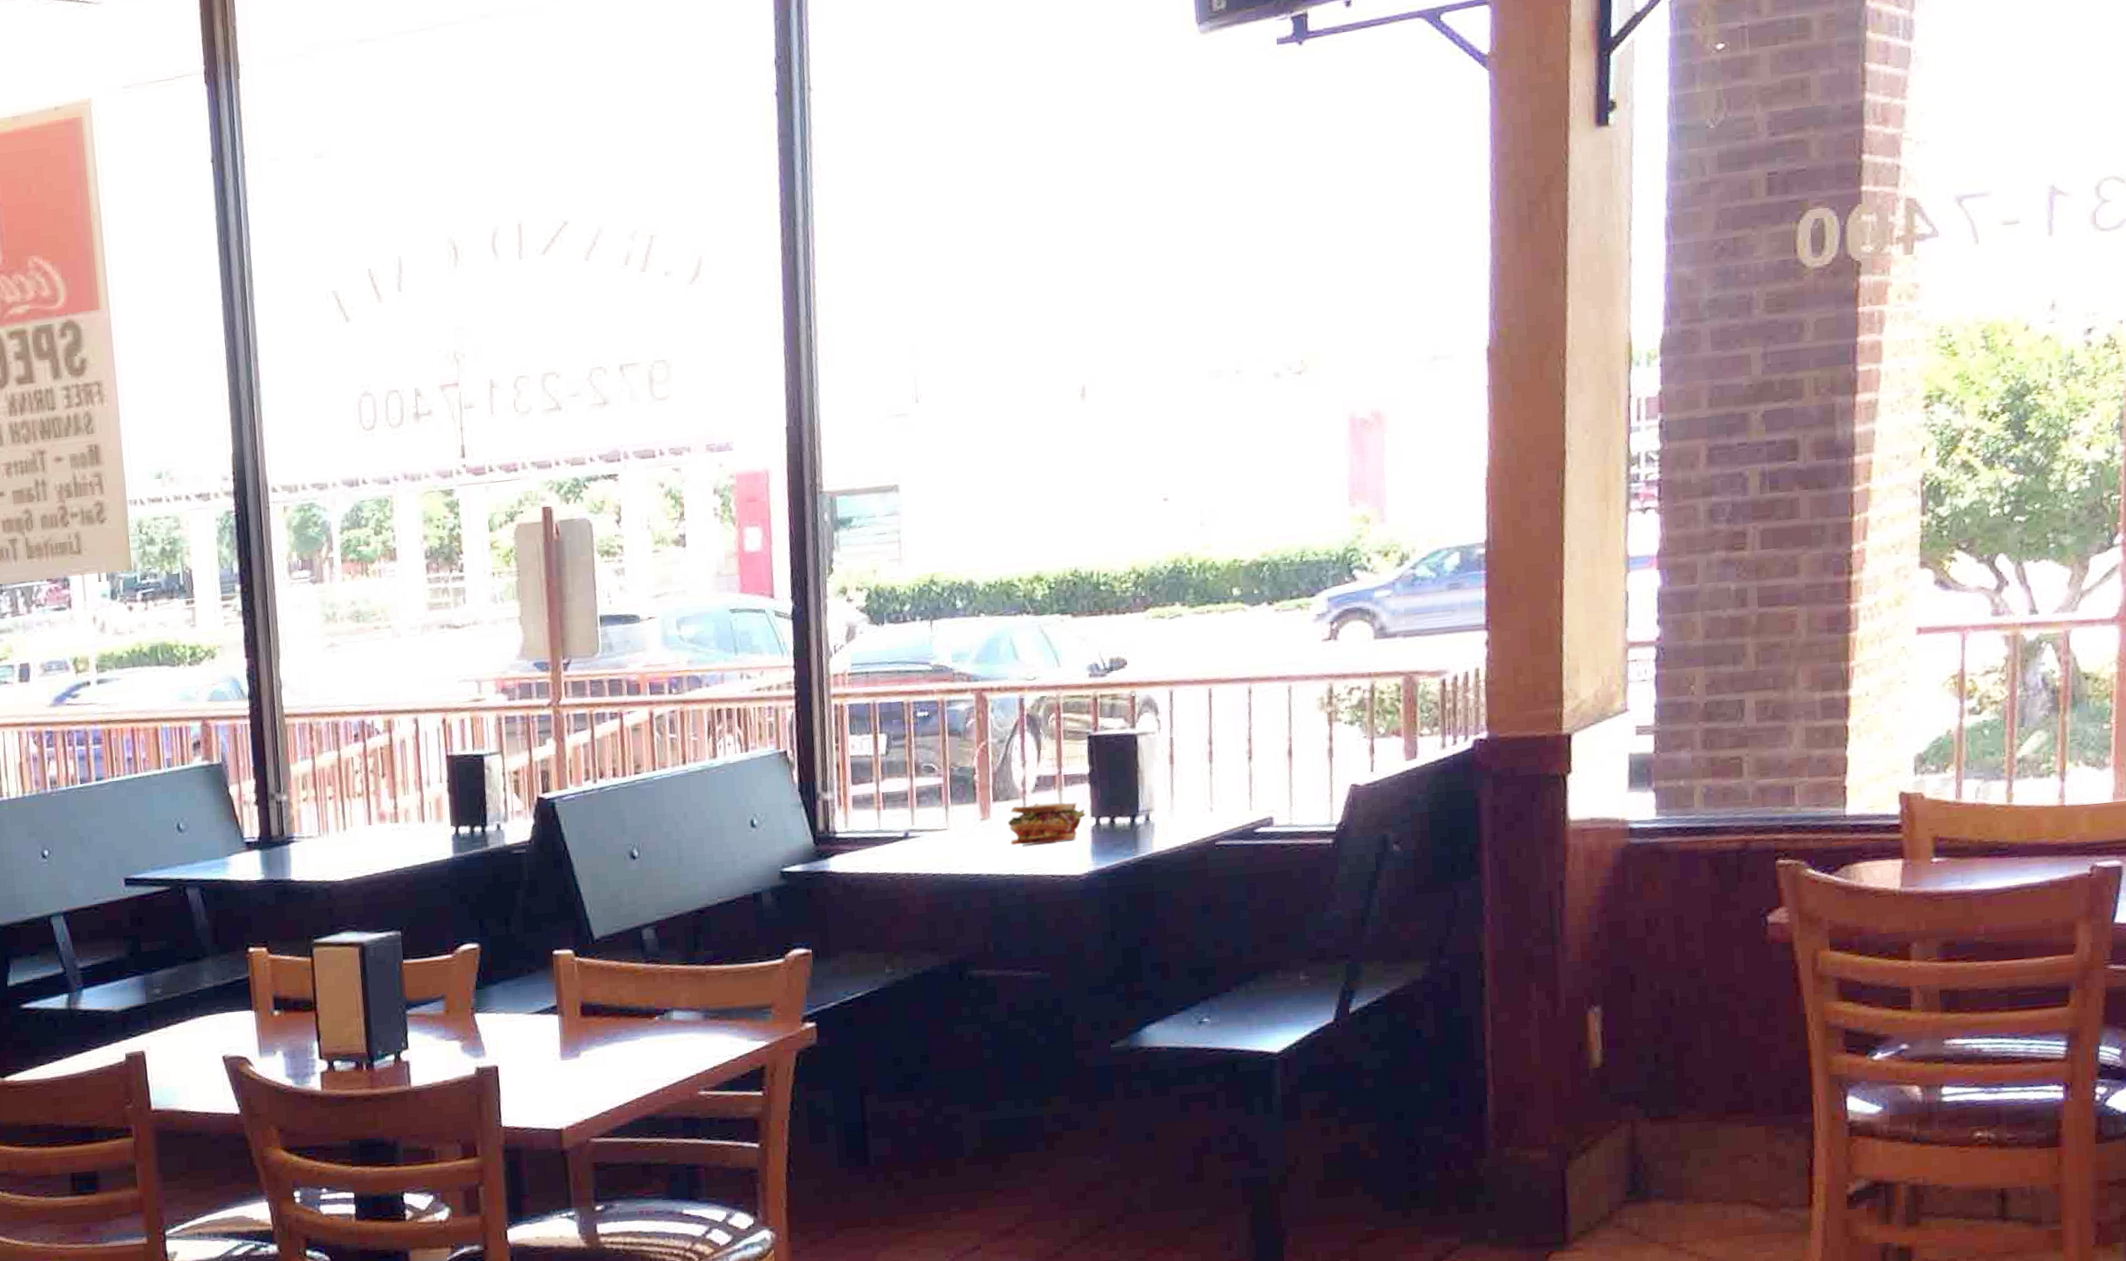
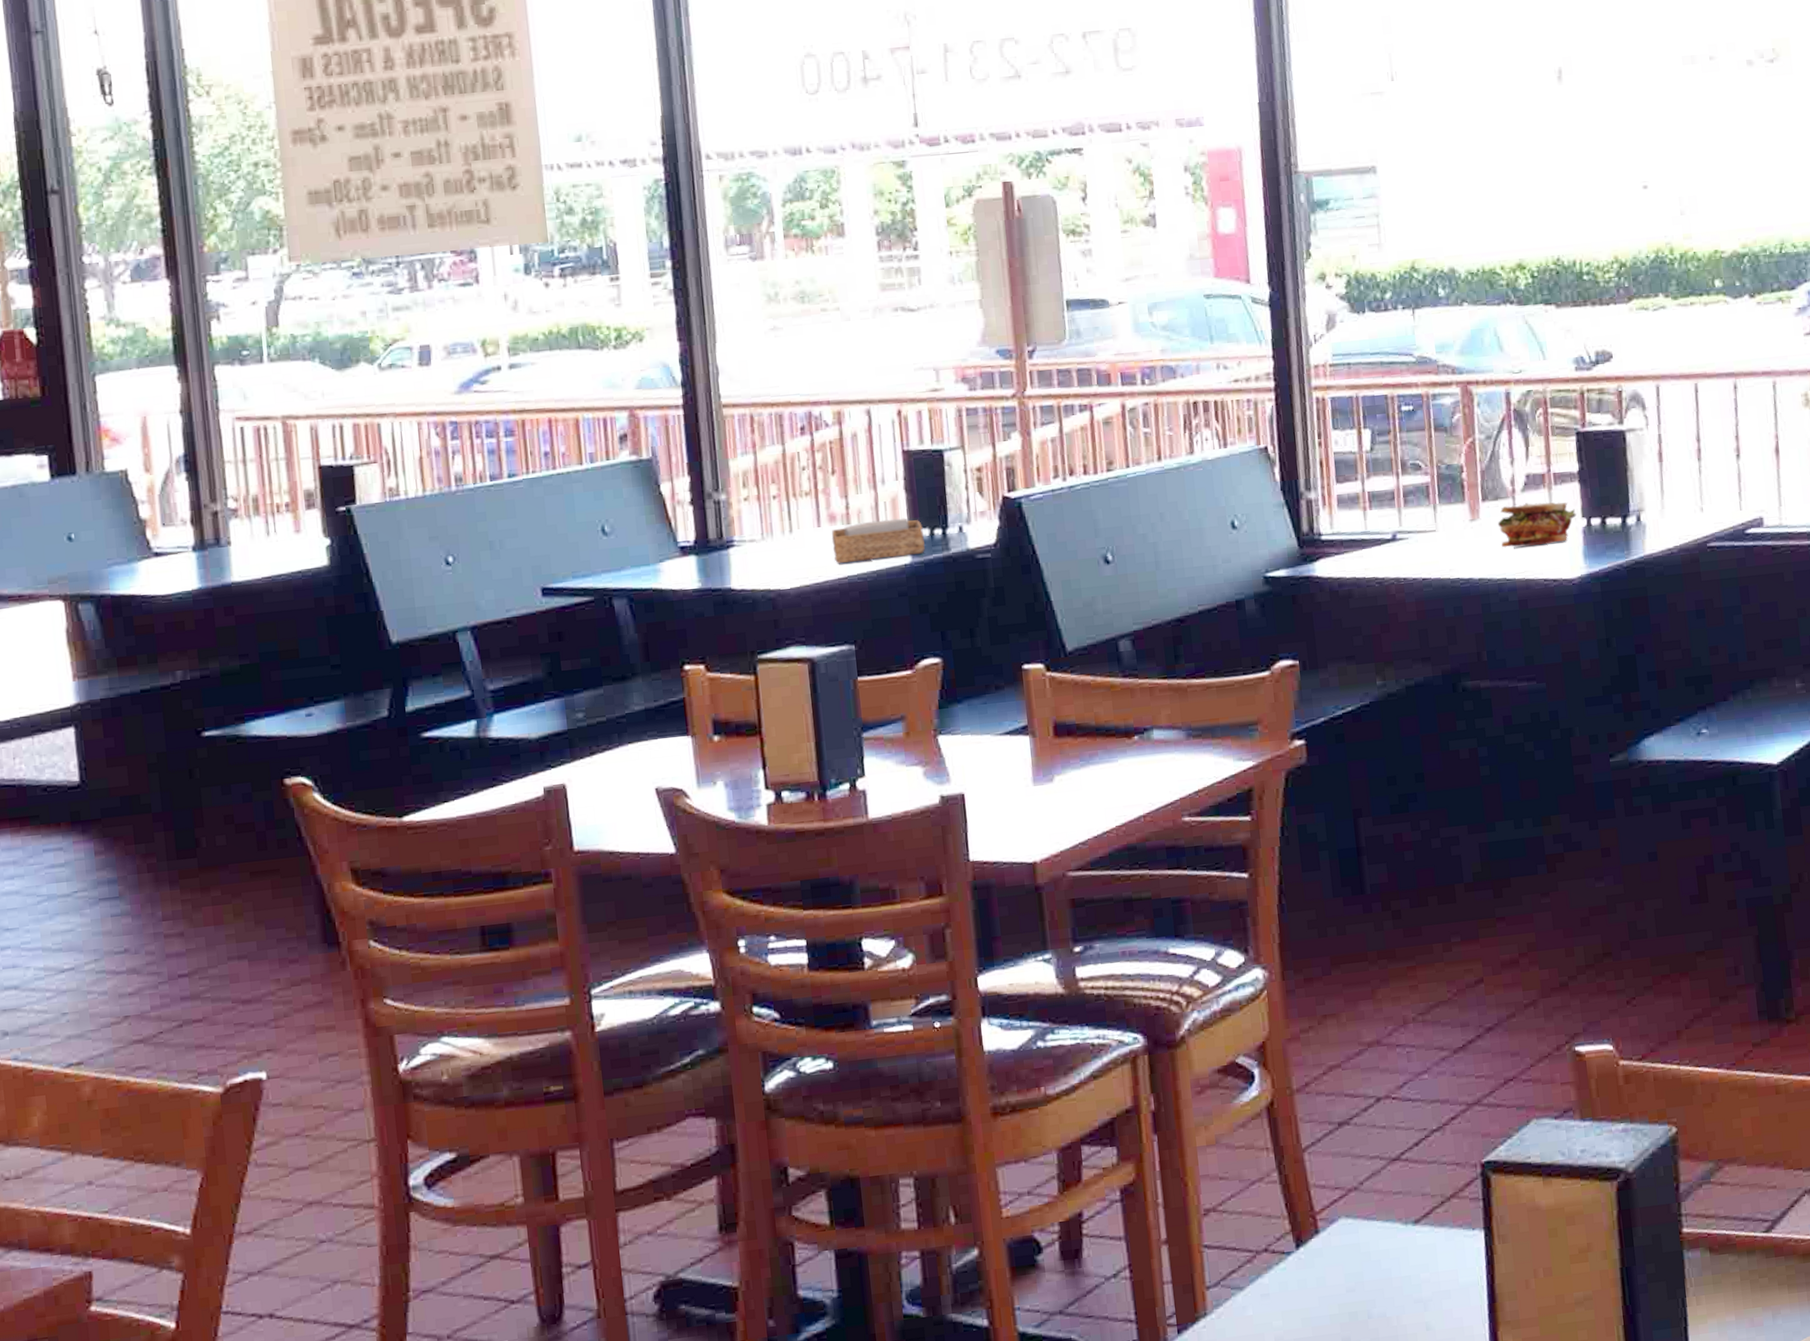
napkin holder: none [381,816,466,858] -> present [831,518,925,564]

